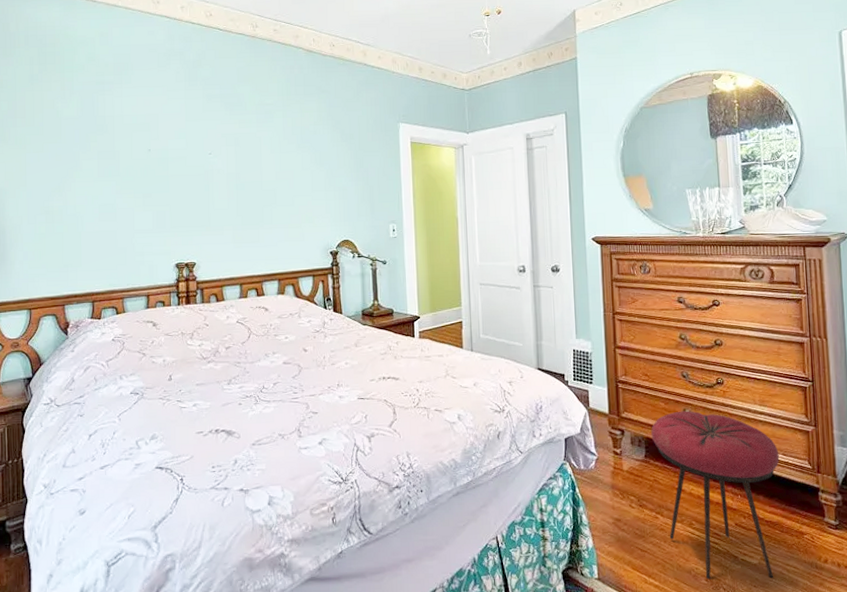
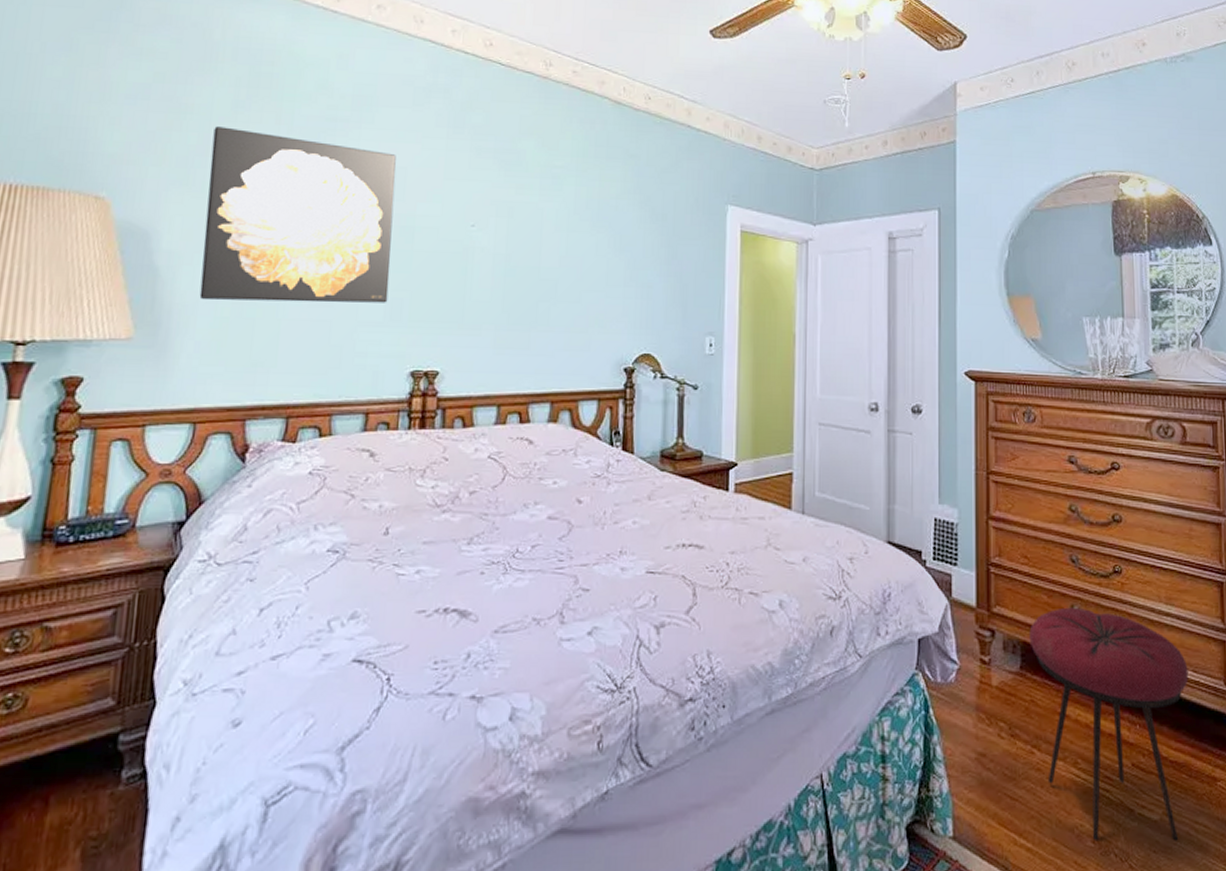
wall art: none [19,95,154,222] -> present [199,126,396,303]

